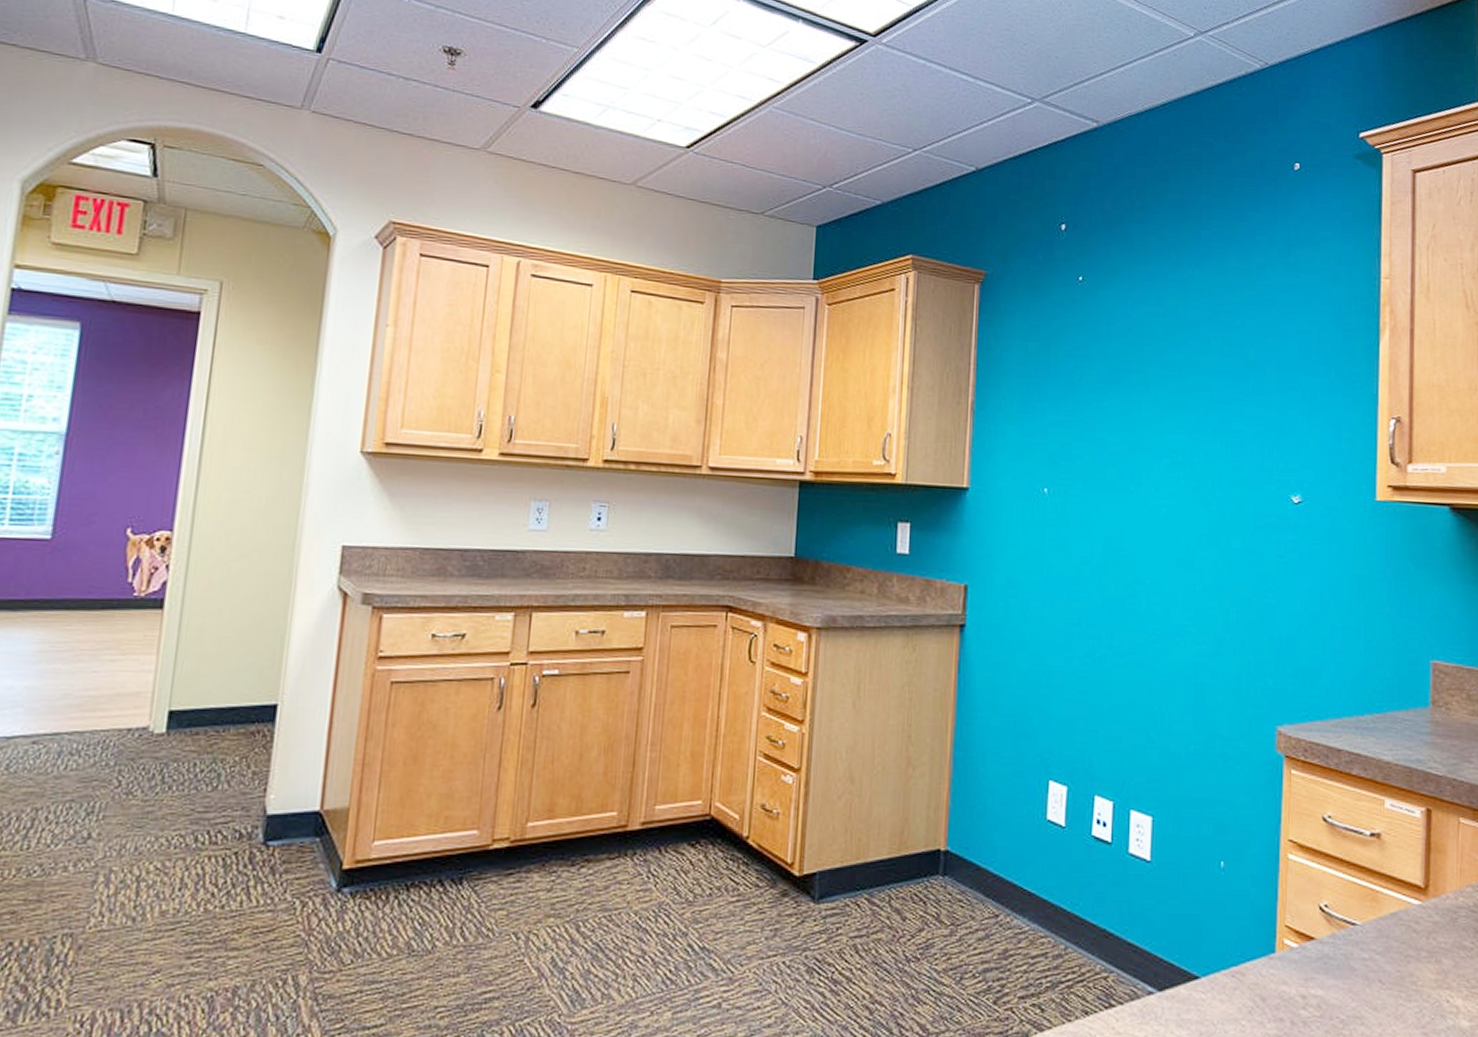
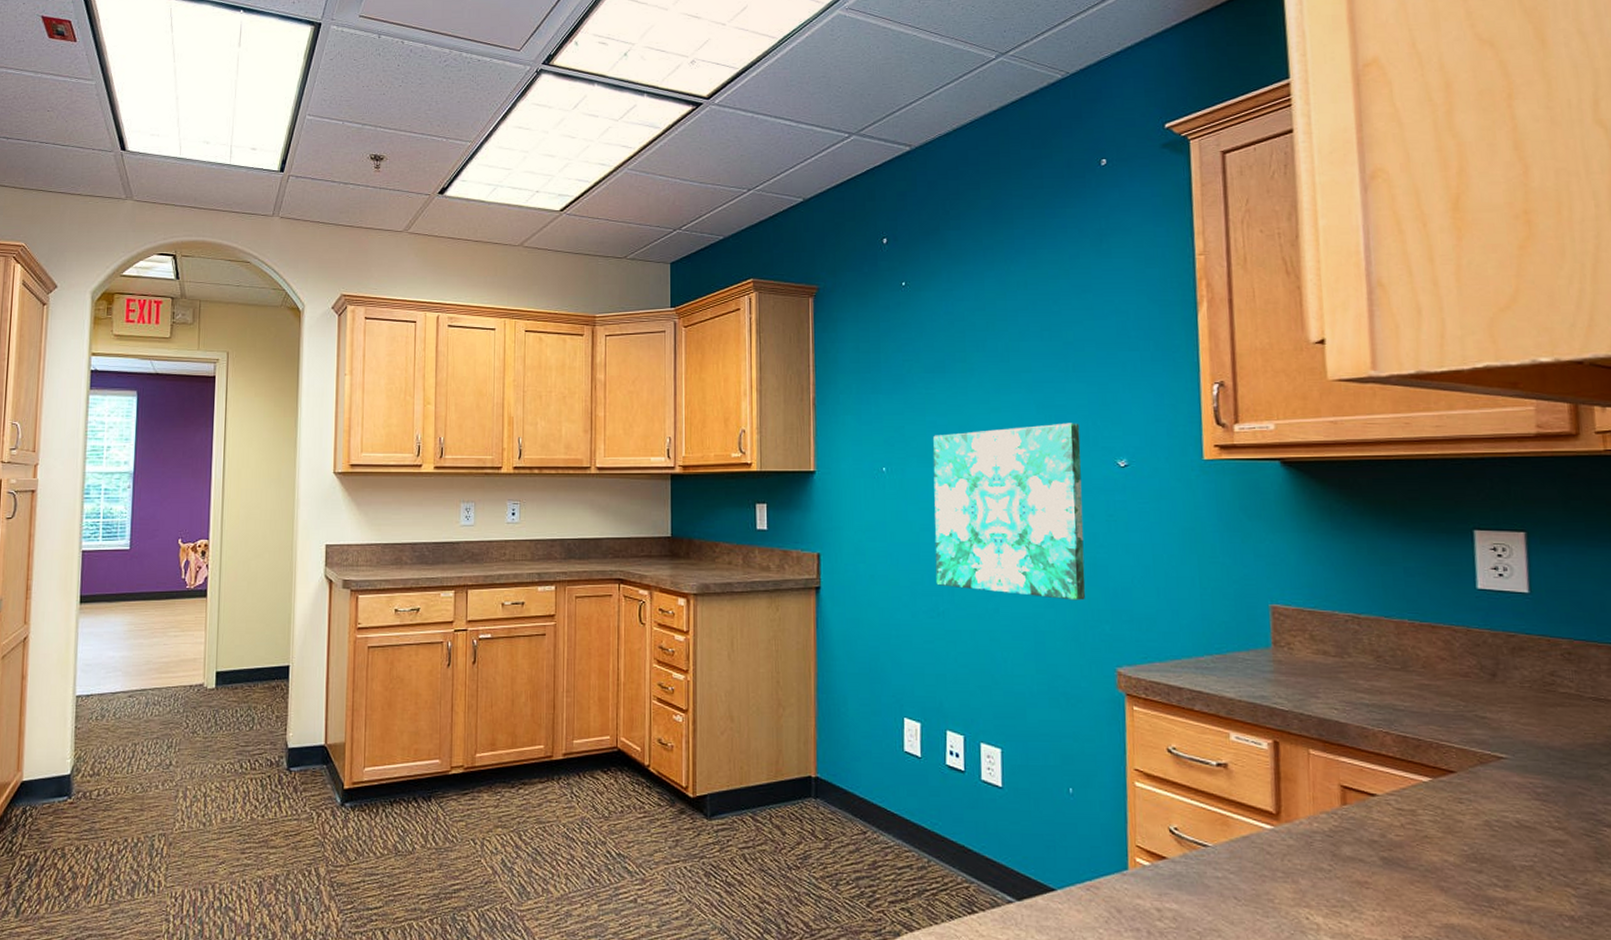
wall art: none [1094,450,1255,650] -> present [933,423,1086,600]

